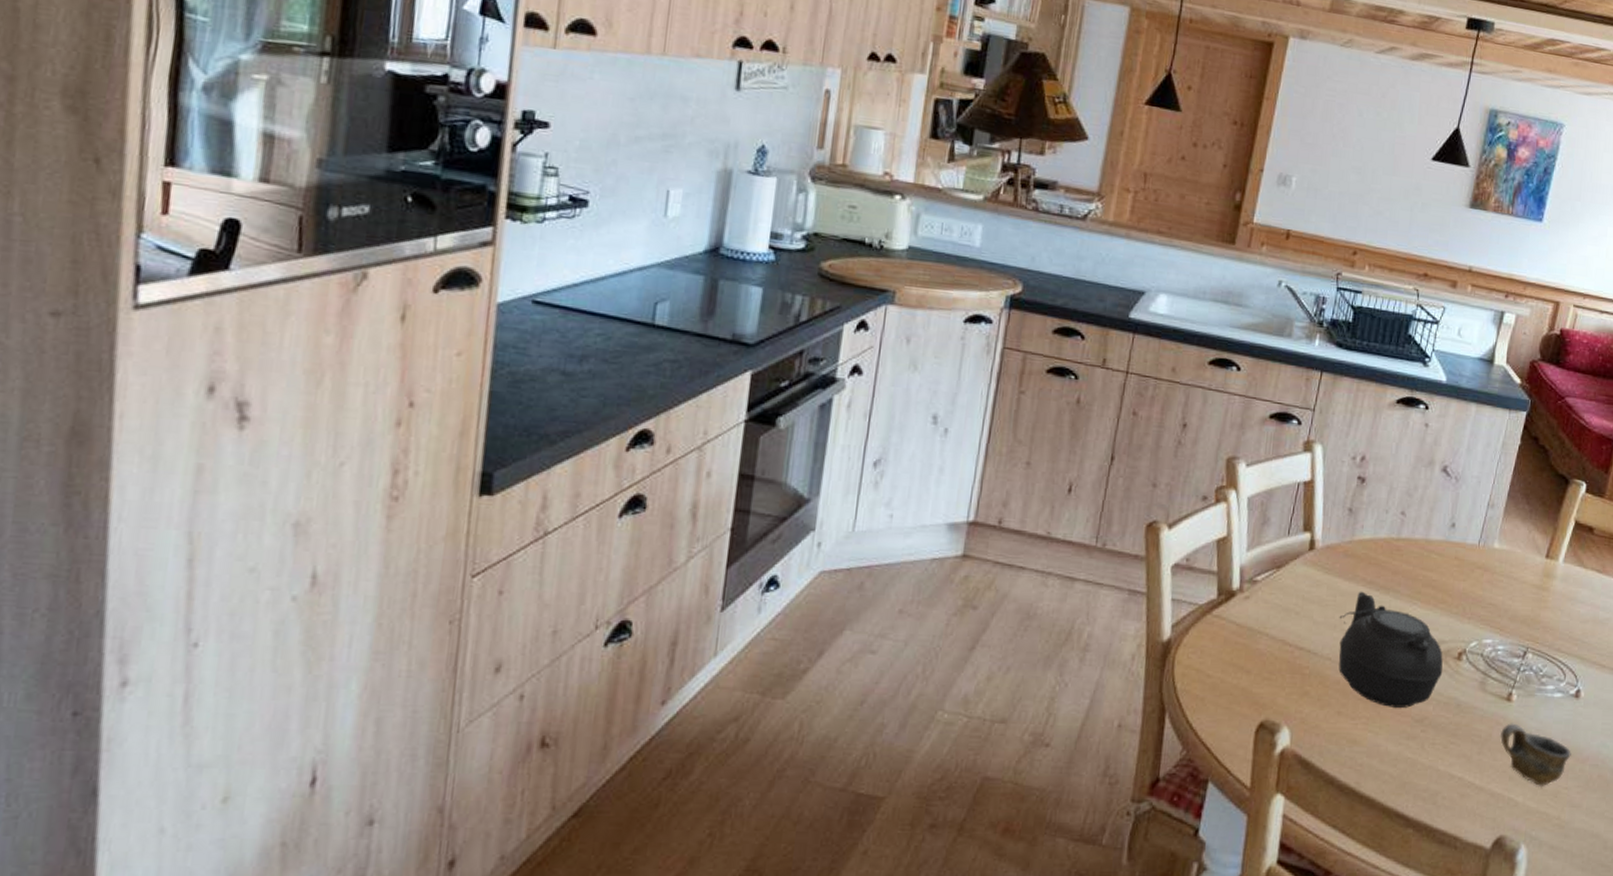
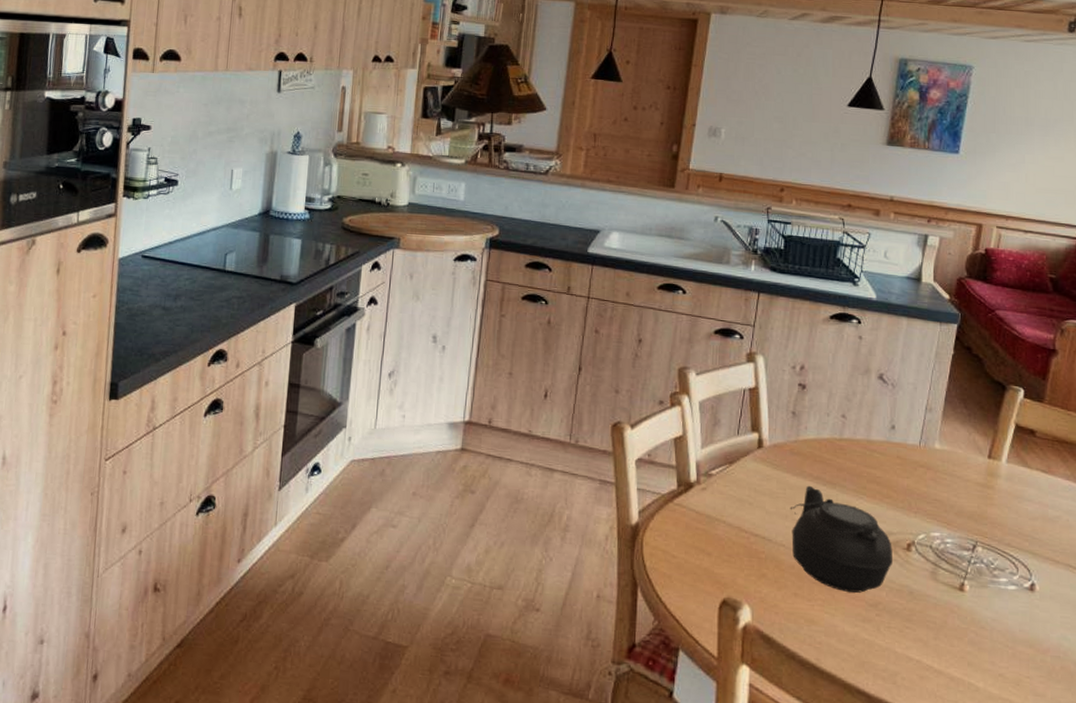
cup: present [1499,723,1571,786] -> none [955,612,1031,674]

